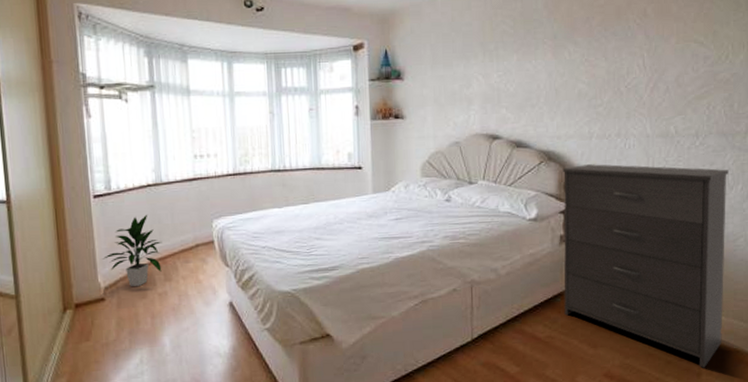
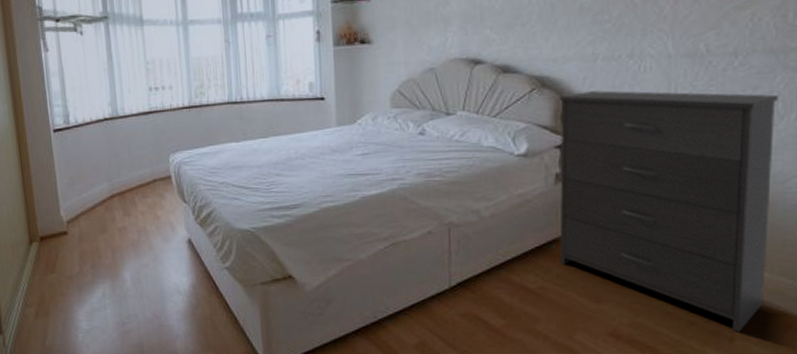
indoor plant: present [102,214,162,287] -> none [64,148,121,222]

